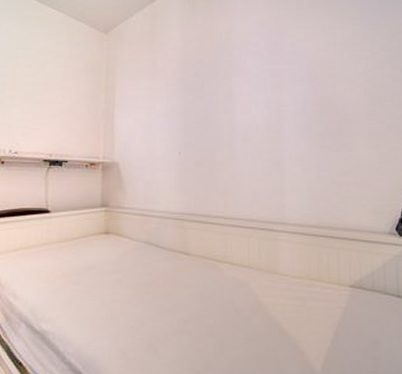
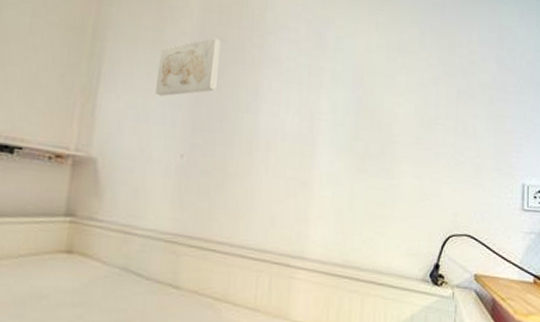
wall art: none [154,60,200,110] -> present [155,37,221,97]

